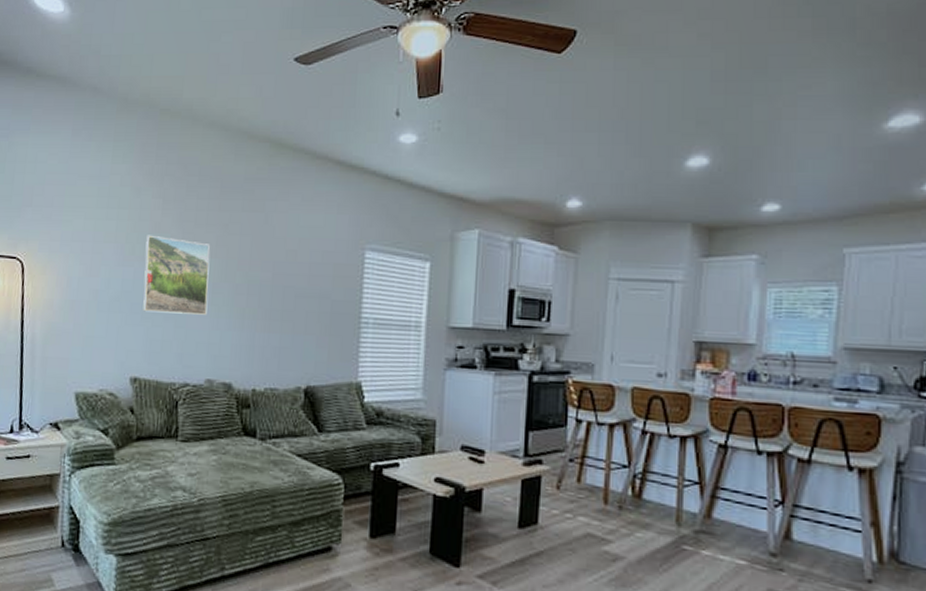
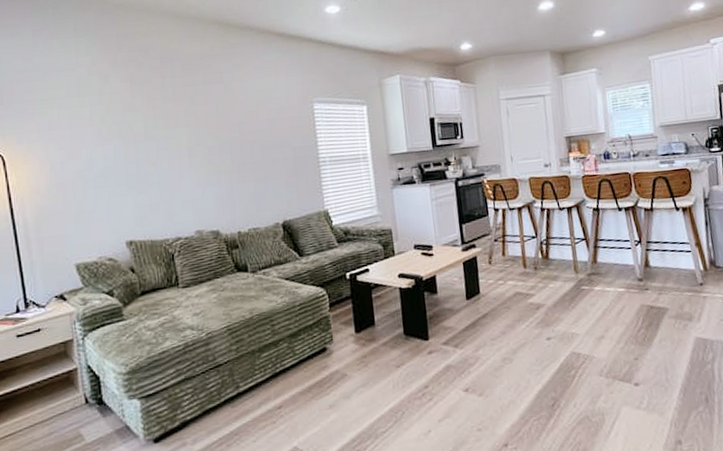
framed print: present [143,234,210,315] -> none [120,115,187,183]

